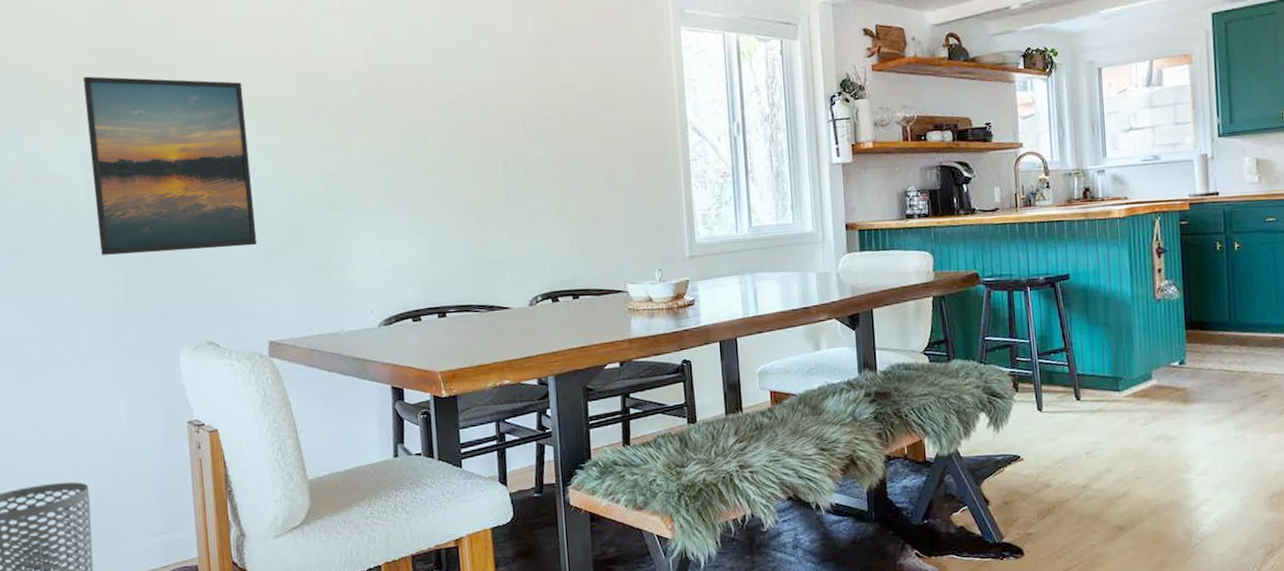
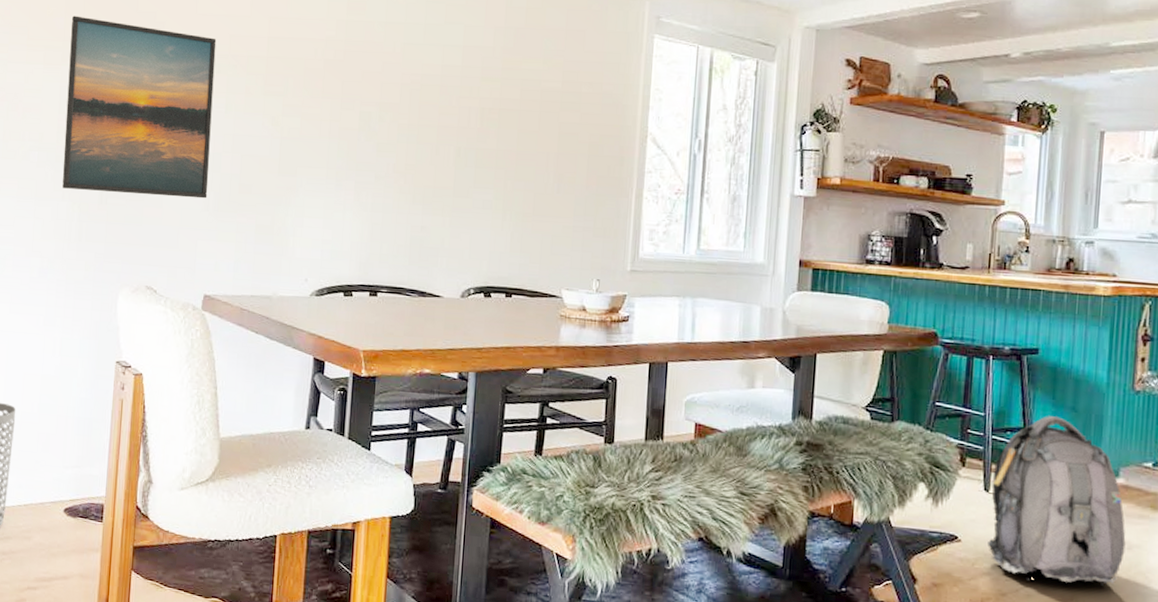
backpack: none [1044,333,1165,485] -> present [988,416,1126,586]

